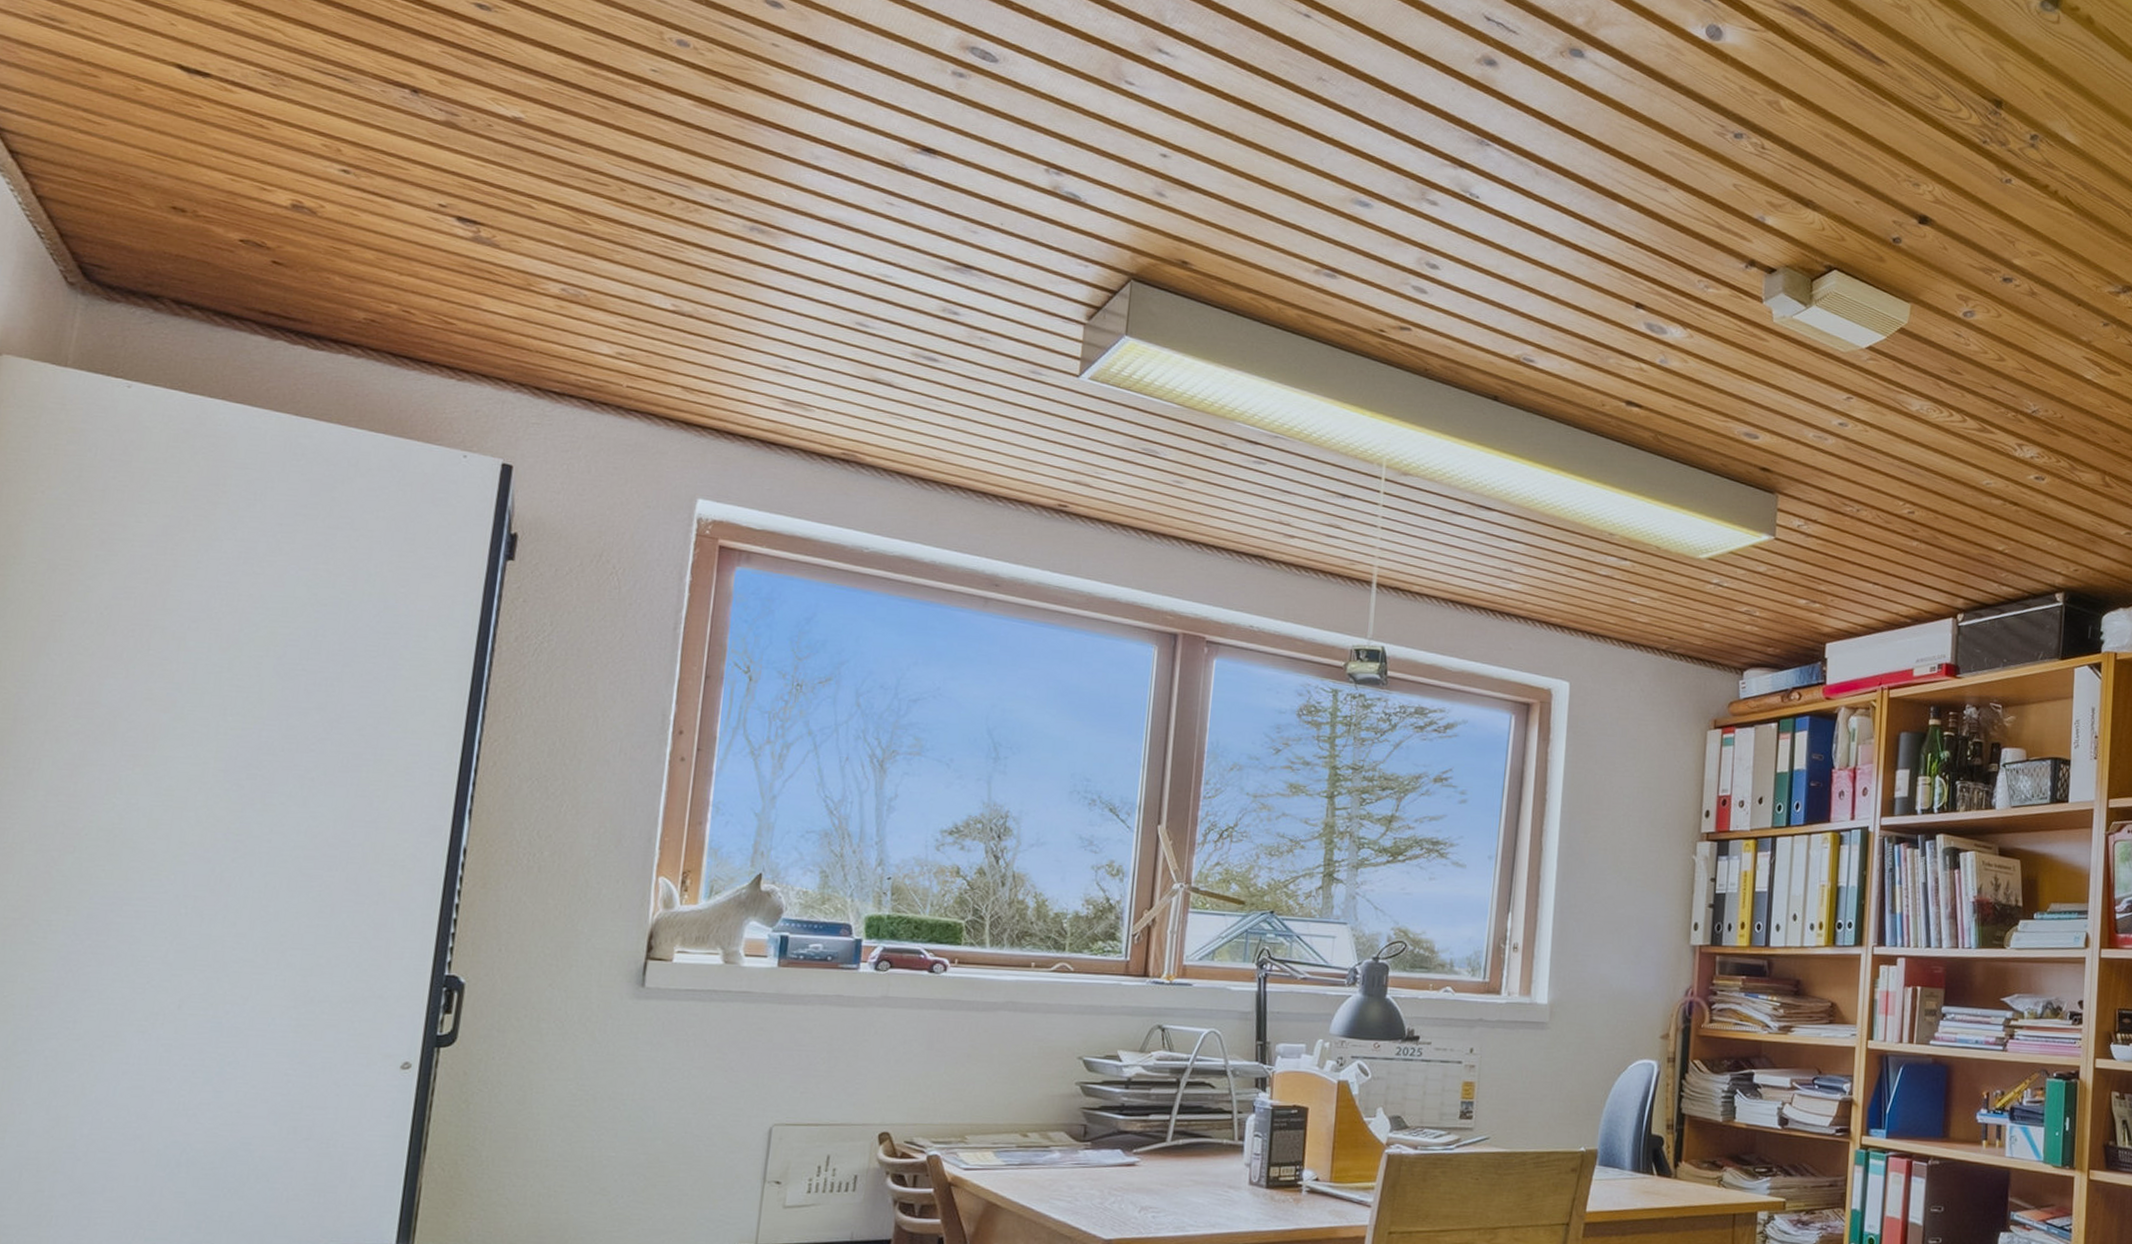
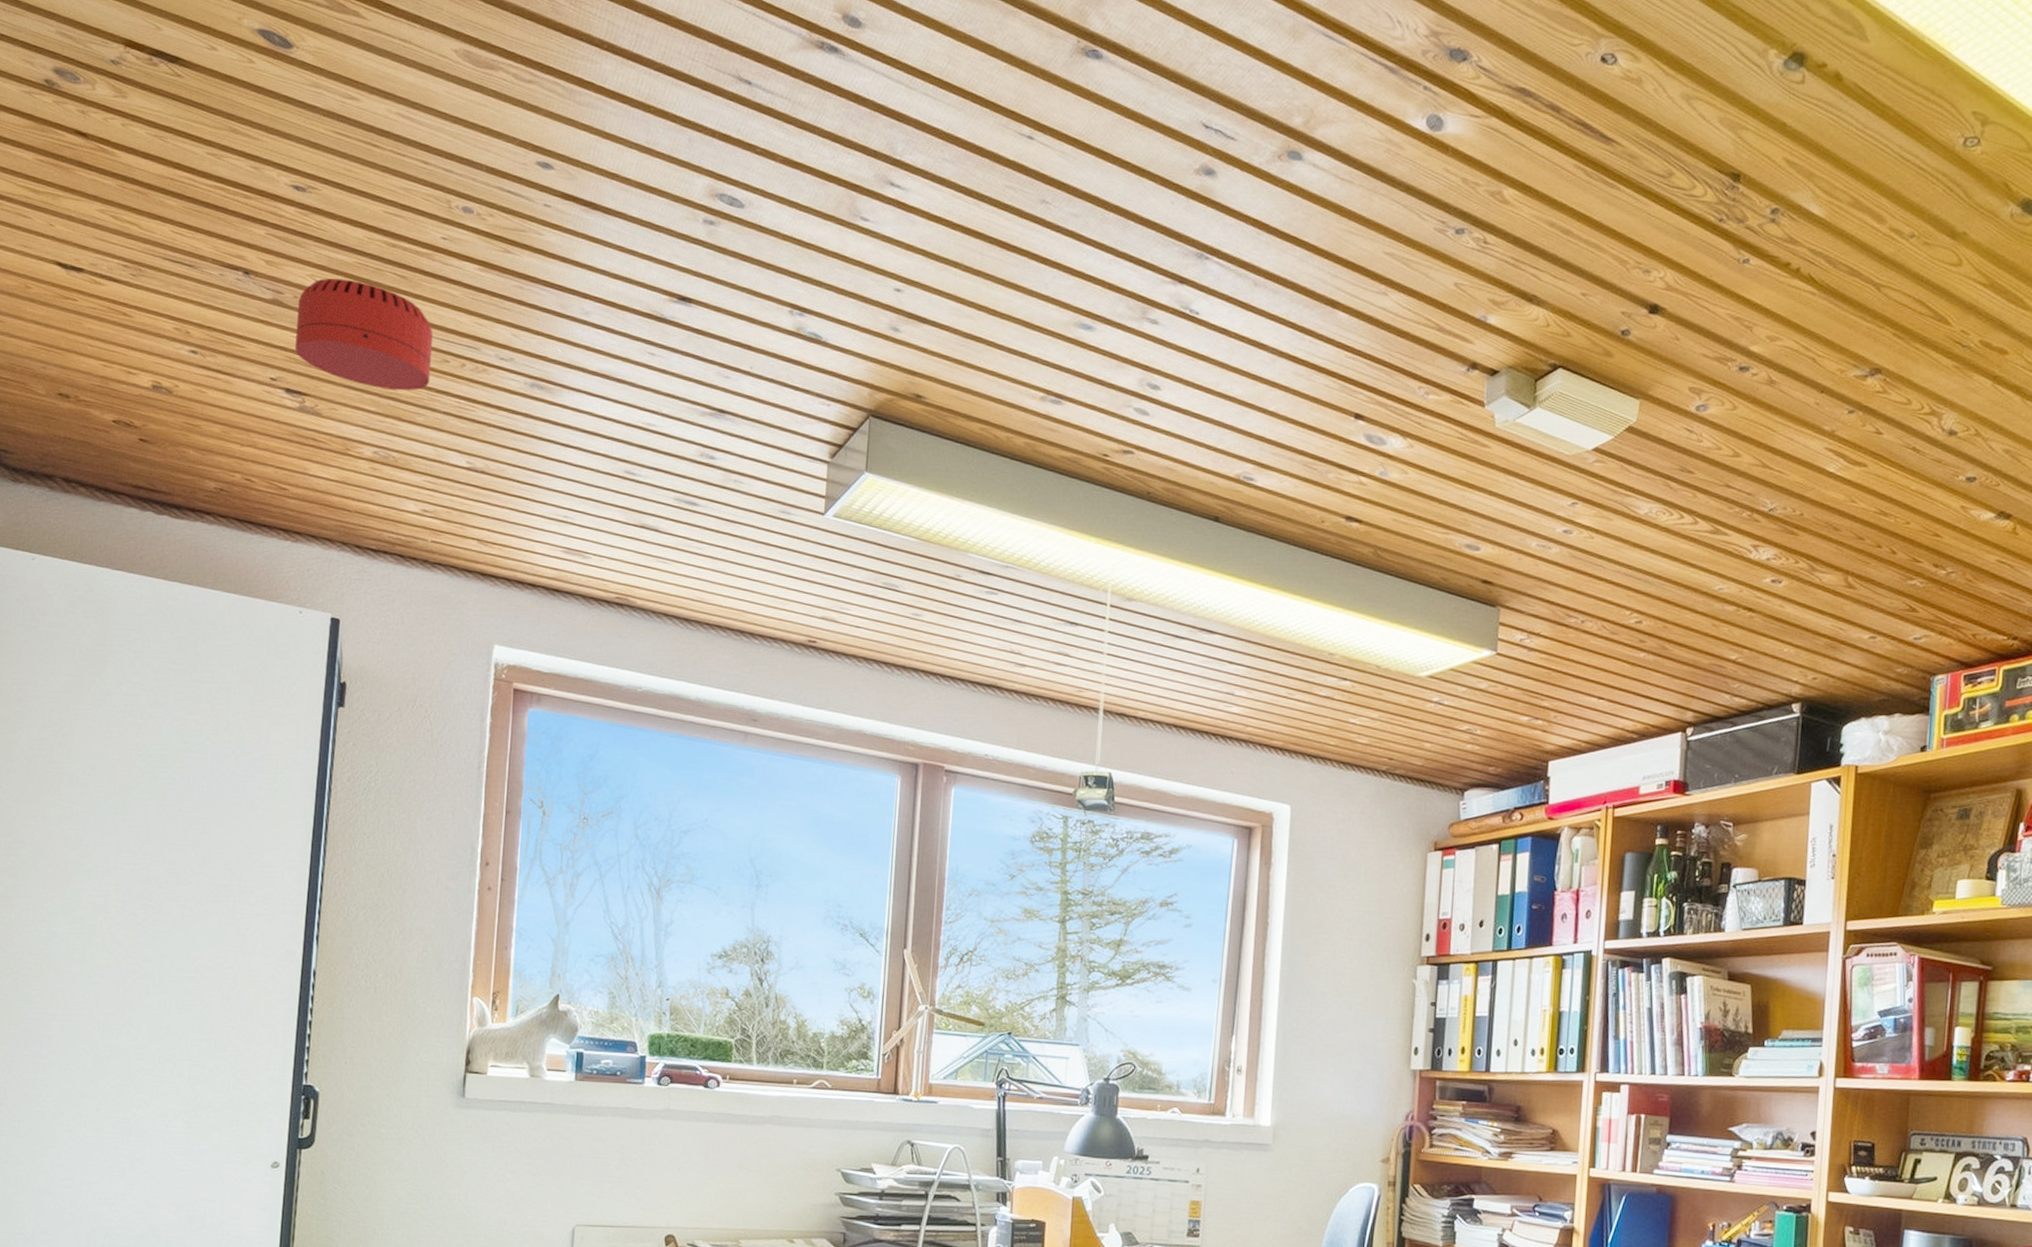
smoke detector: none [470,103,638,227] -> present [295,278,434,390]

